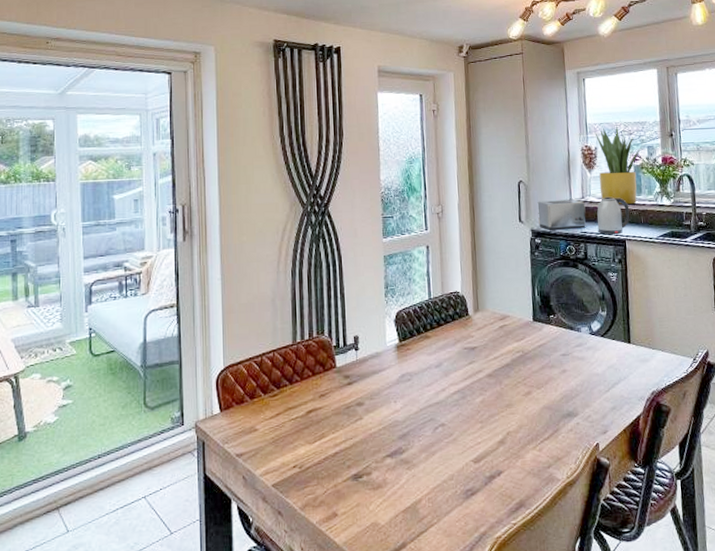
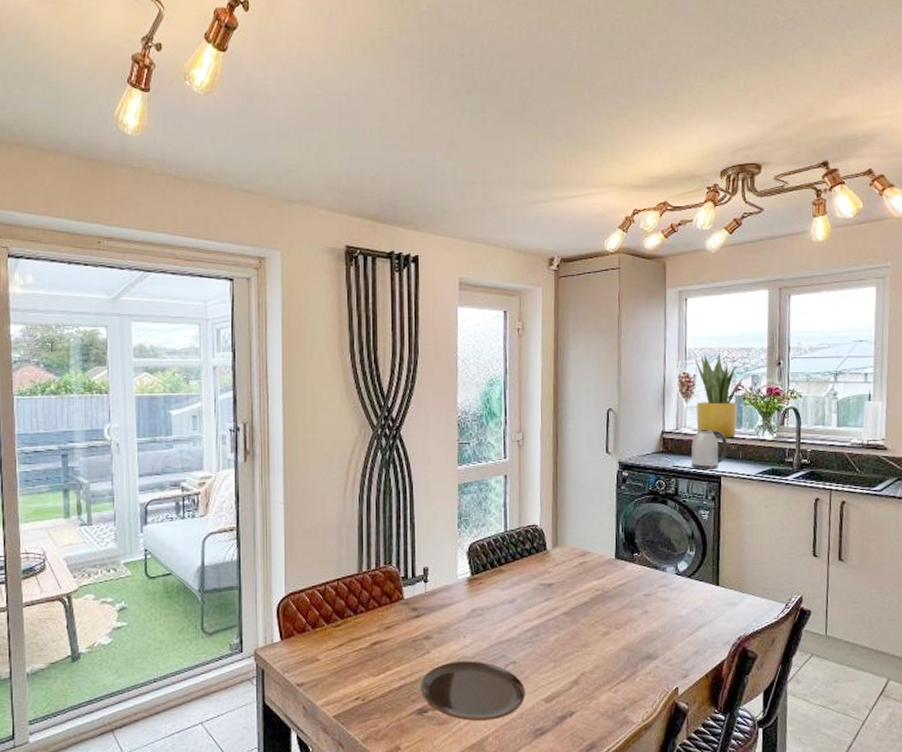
plate: none [354,425,455,484] -> present [420,661,525,721]
toaster: present [537,199,586,231] -> none [627,430,679,464]

